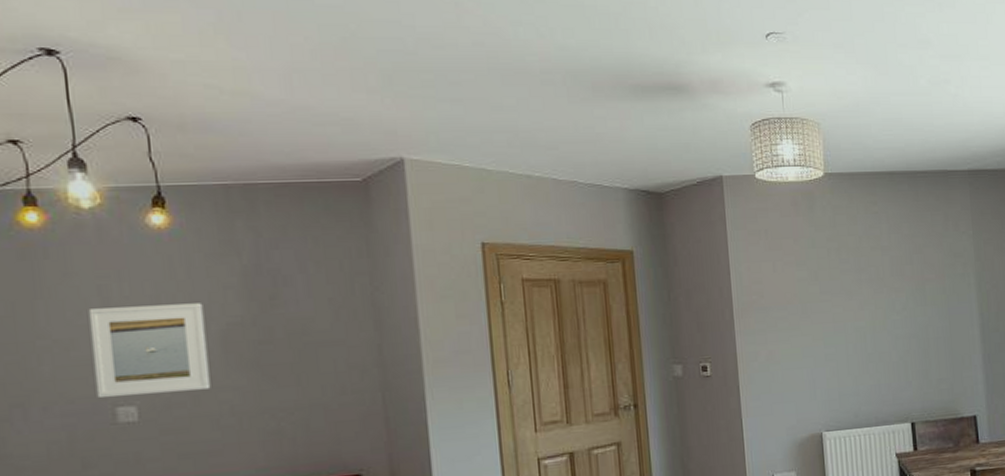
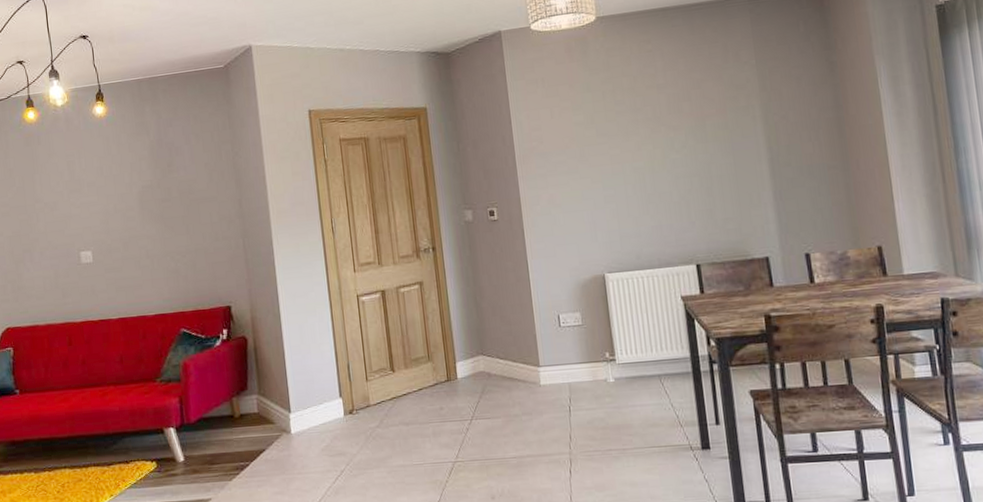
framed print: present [88,303,211,397] -> none [63,172,134,245]

